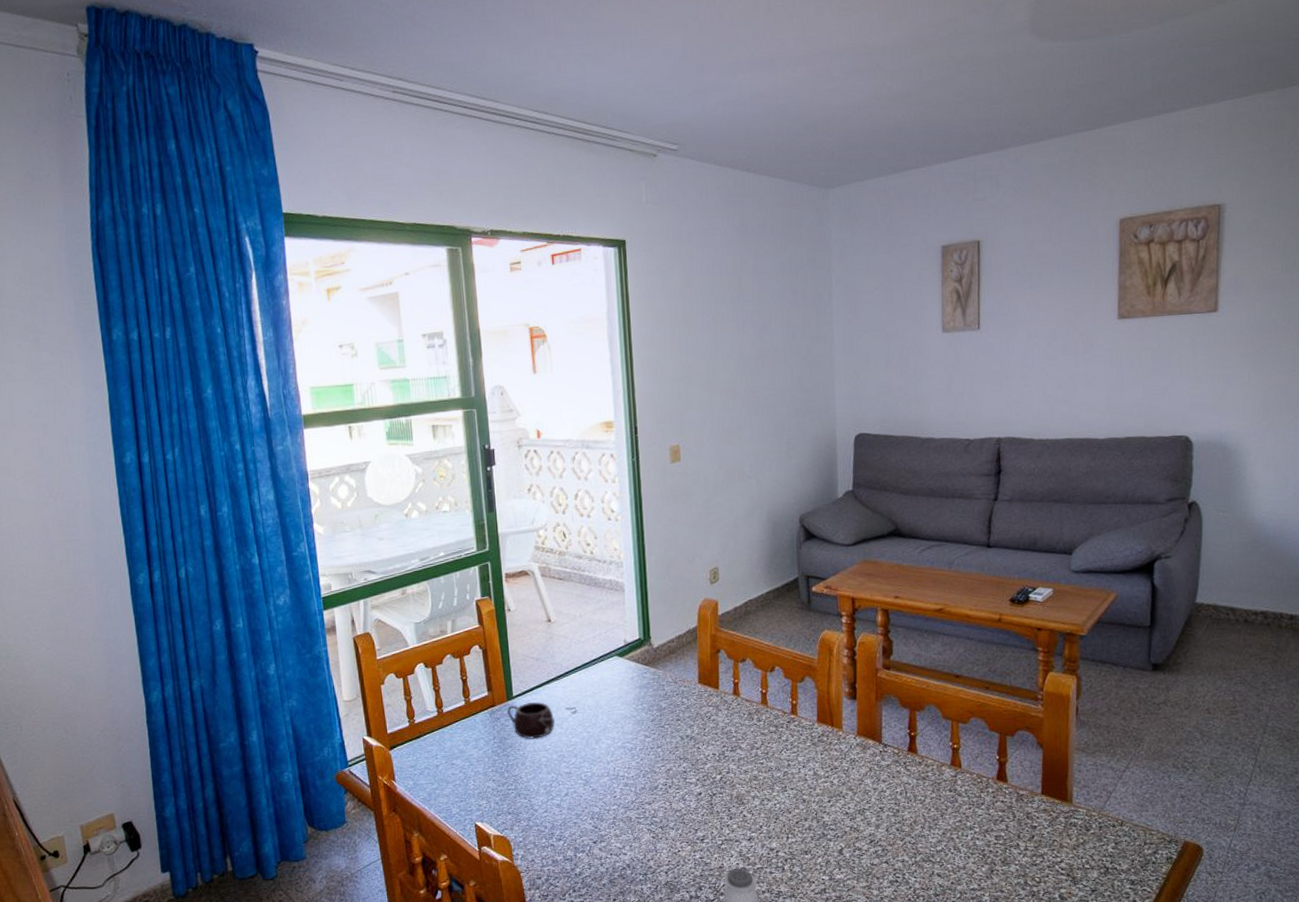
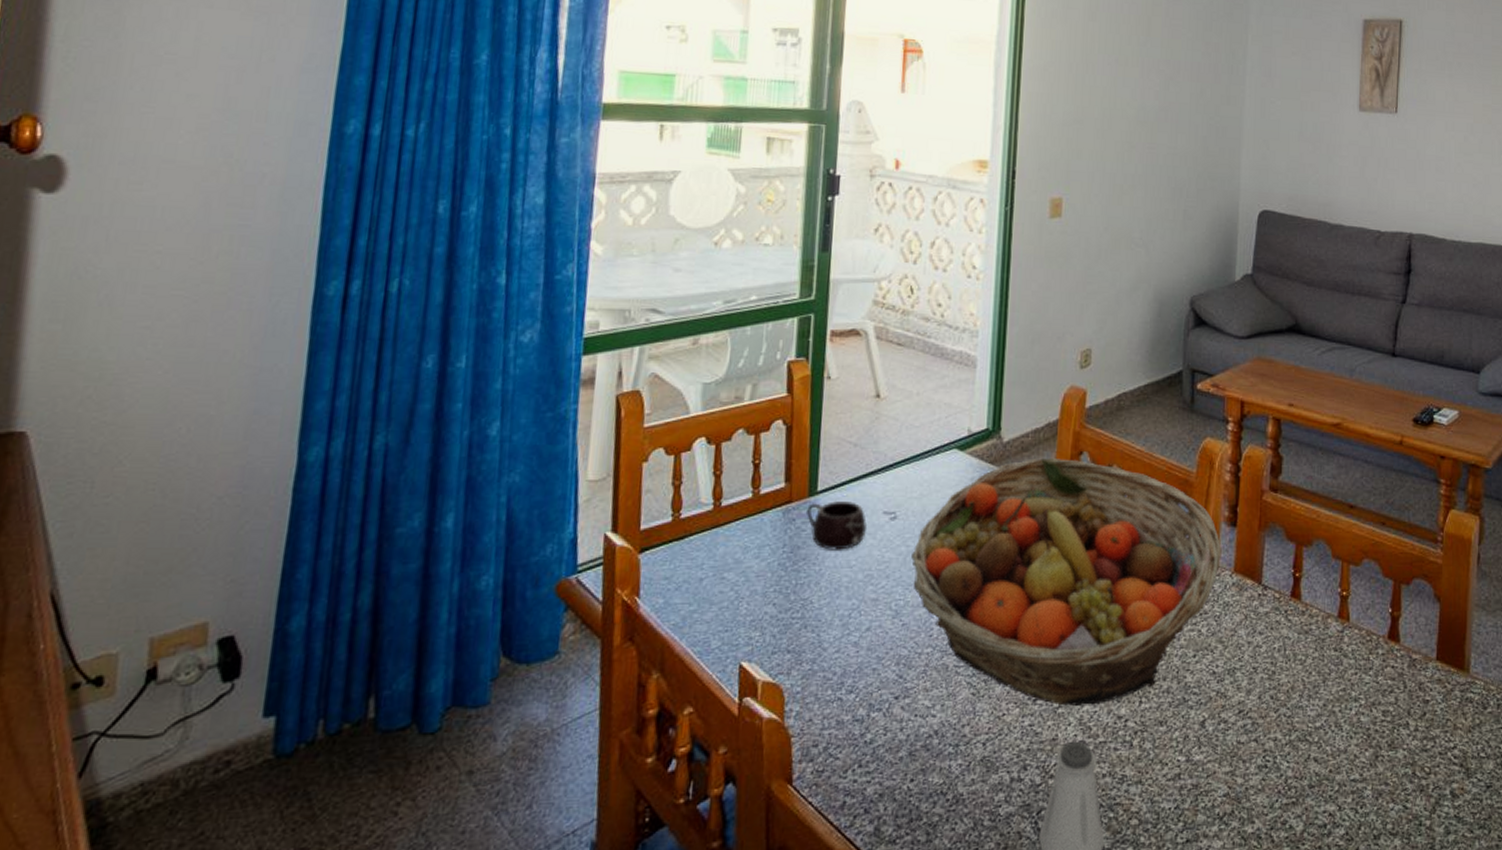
fruit basket: none [592,657,845,843] -> present [911,458,1222,706]

